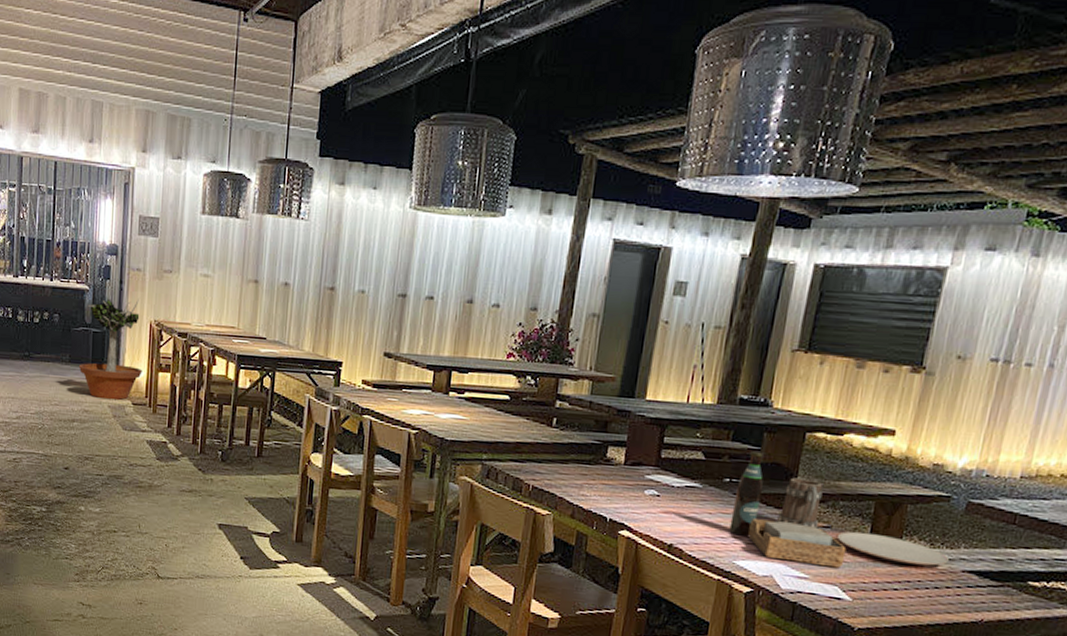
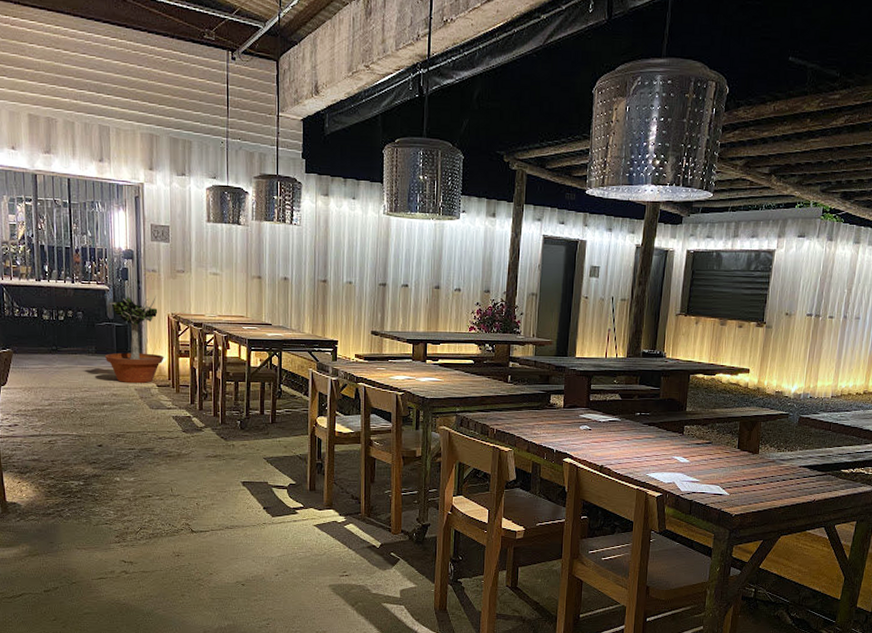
bottle: present [729,451,764,537] -> none [642,391,664,455]
napkin holder: present [748,519,847,568] -> none [656,441,723,472]
beer mug: present [777,477,823,528] -> none [675,408,704,445]
plate: present [836,532,949,566] -> none [716,445,790,465]

